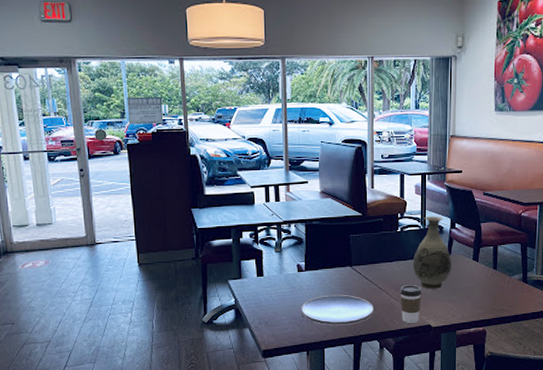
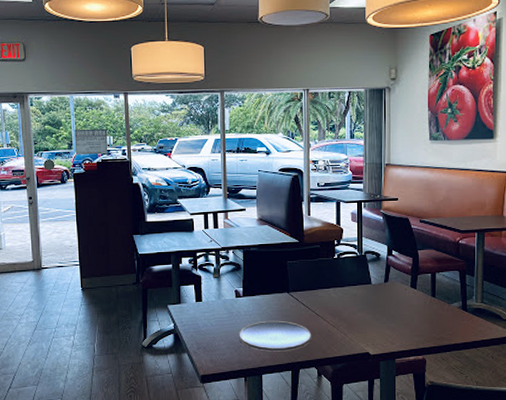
coffee cup: present [399,285,422,324] -> none [337,312,359,351]
vase: present [412,216,451,289] -> none [350,243,389,316]

